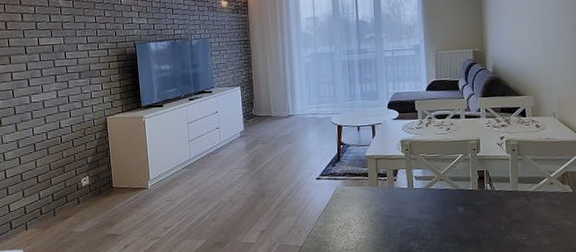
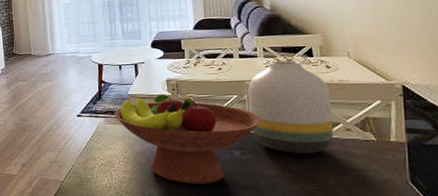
fruit bowl: none [352,154,483,241] -> present [114,94,263,184]
vase: none [472,120,540,207] -> present [248,60,334,153]

